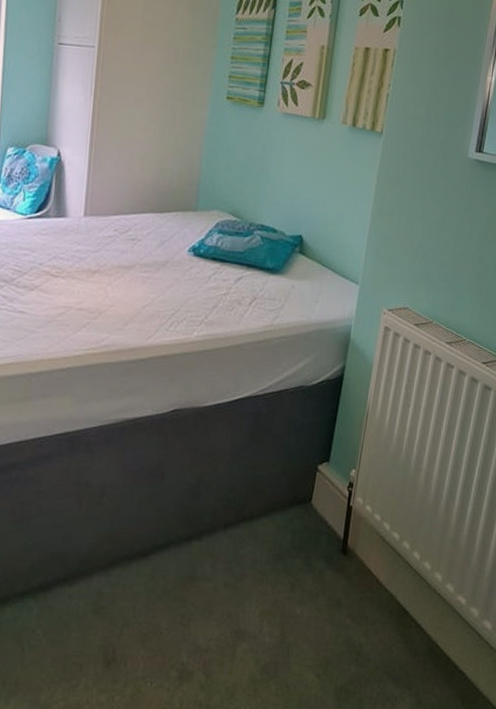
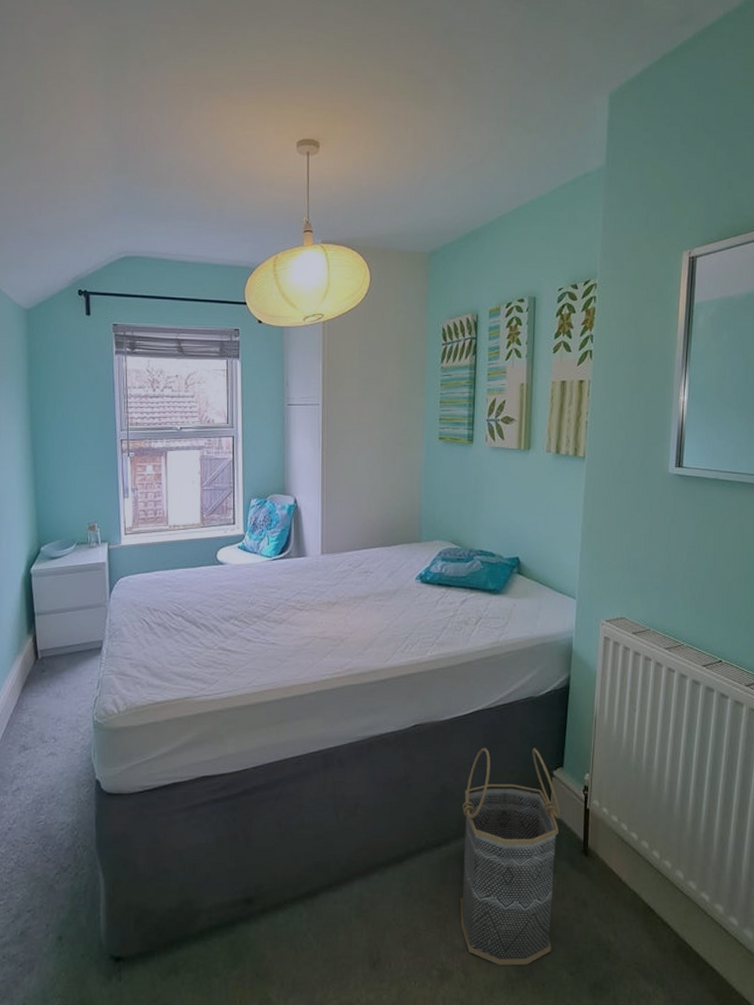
basket: none [205,438,323,666] -> present [460,748,561,965]

